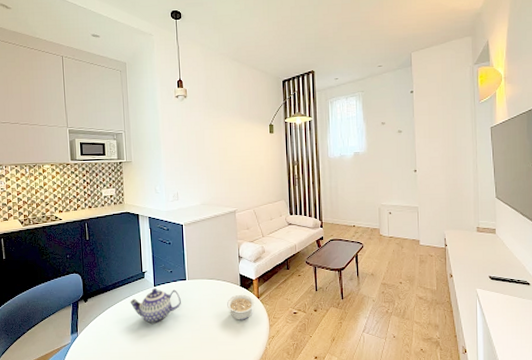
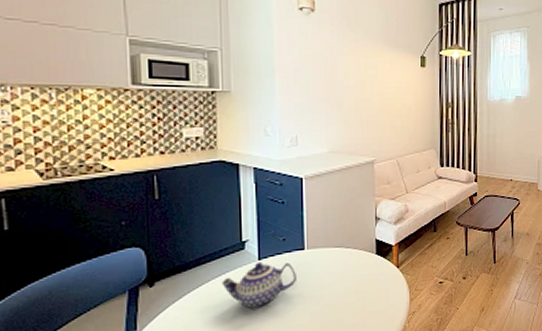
legume: present [227,294,255,320] -> none [358,264,393,296]

